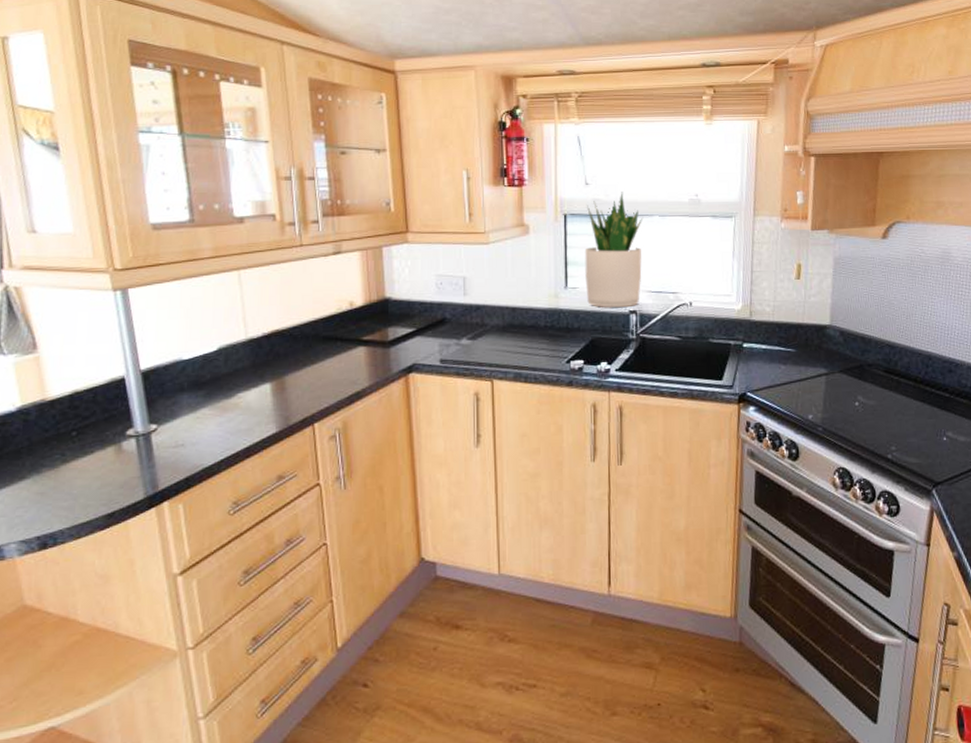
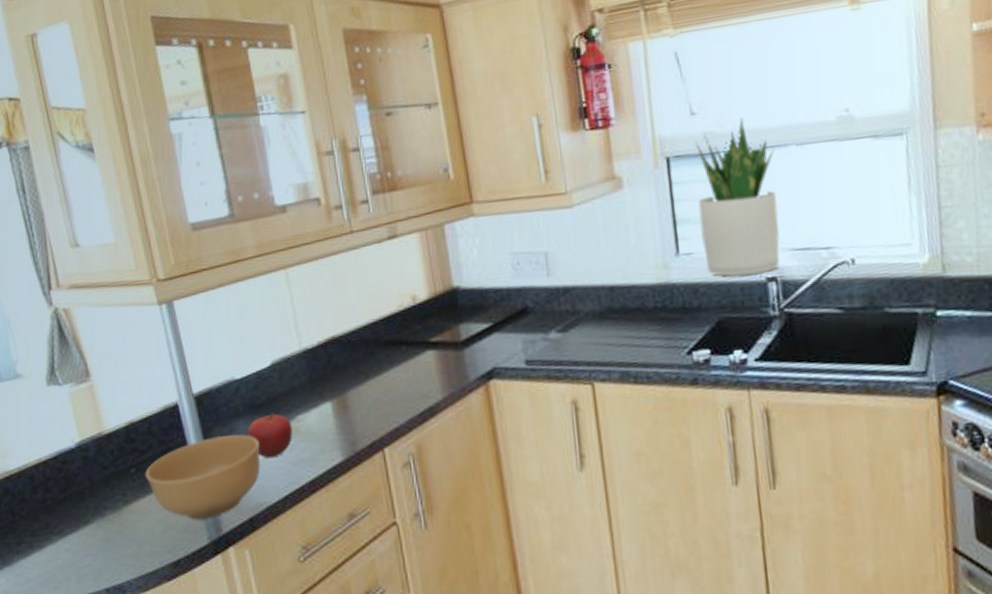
bowl: none [86,406,201,478] -> present [145,434,261,520]
fruit: none [190,390,233,428] -> present [247,413,293,459]

